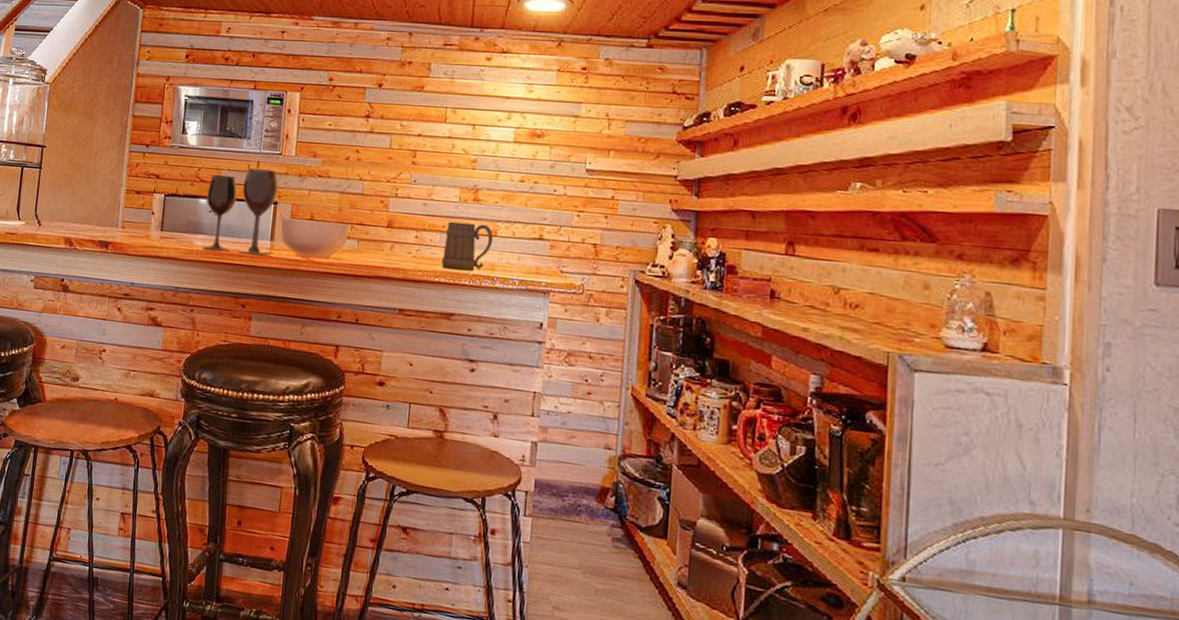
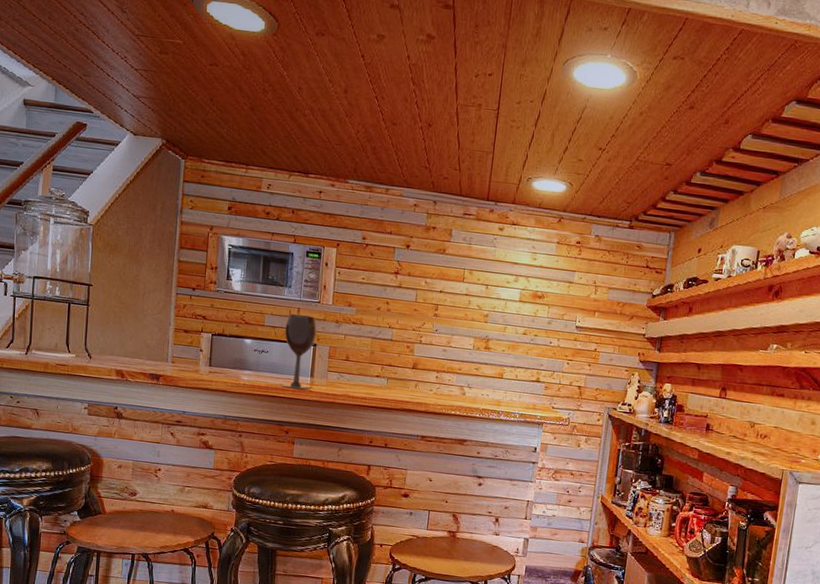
wine glass: present [202,174,237,252] -> none [248,318,280,386]
bowl: present [280,218,351,260] -> none [319,358,381,395]
beer mug: present [442,221,494,272] -> none [457,365,500,407]

